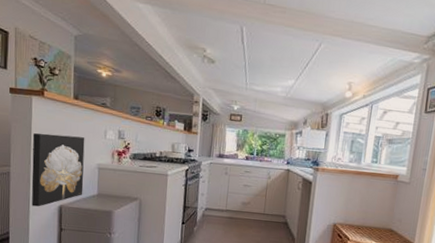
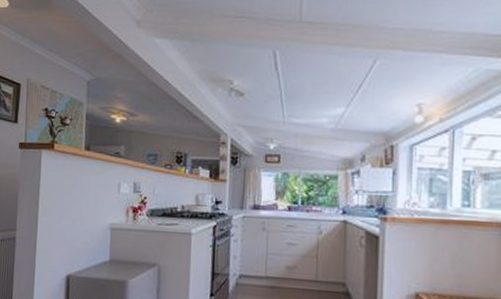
wall art: present [31,133,85,207] -> none [37,190,97,277]

